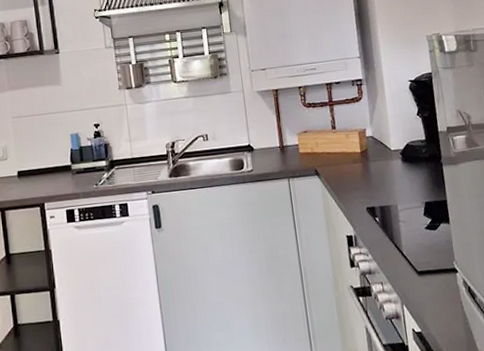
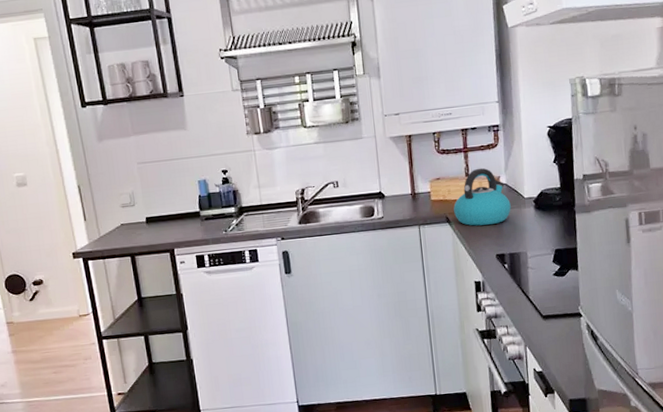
kettle: none [322,120,379,179] -> present [453,168,511,226]

